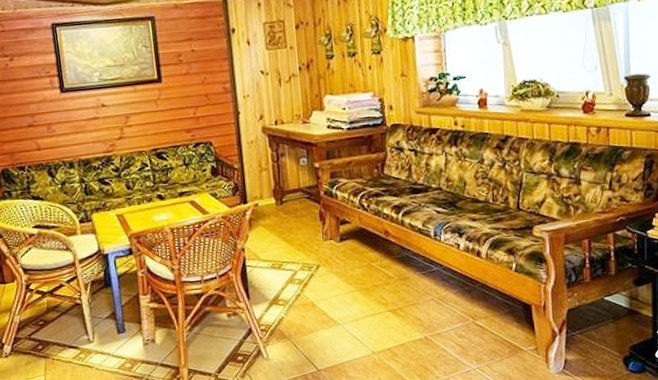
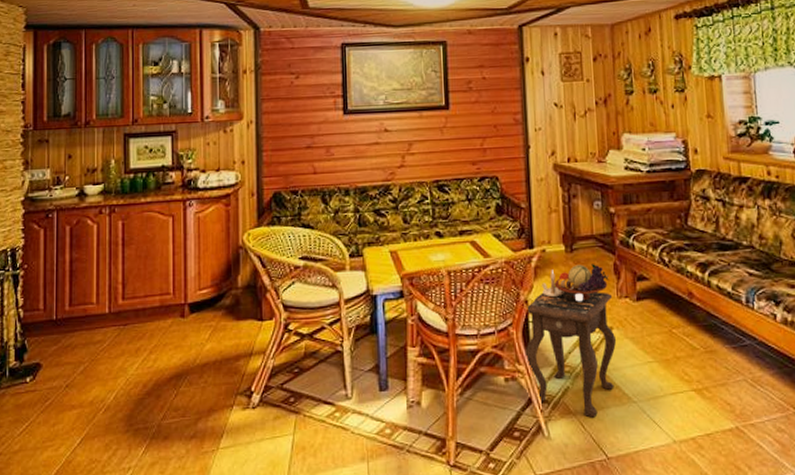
side table: none [243,213,323,340] -> present [525,264,617,418]

